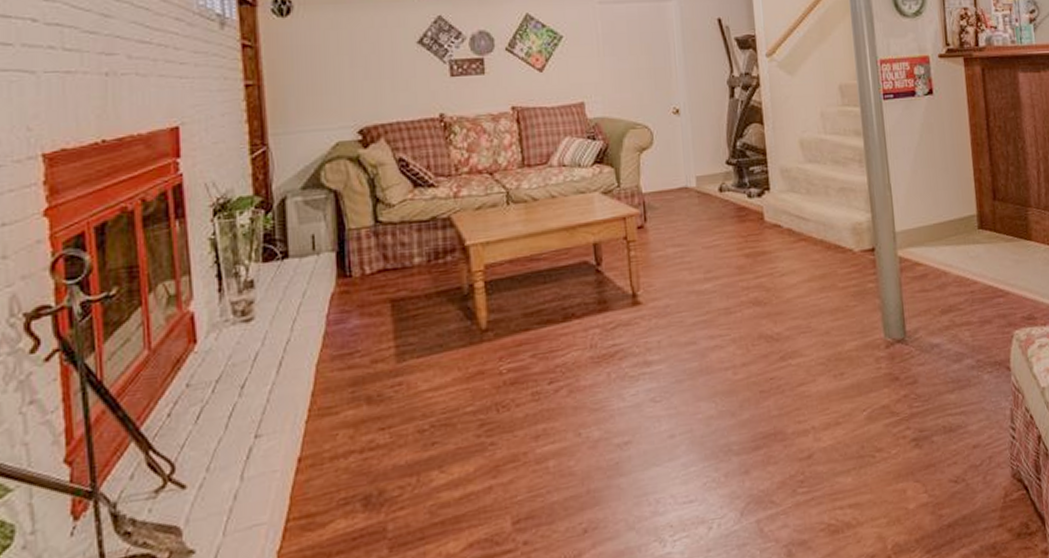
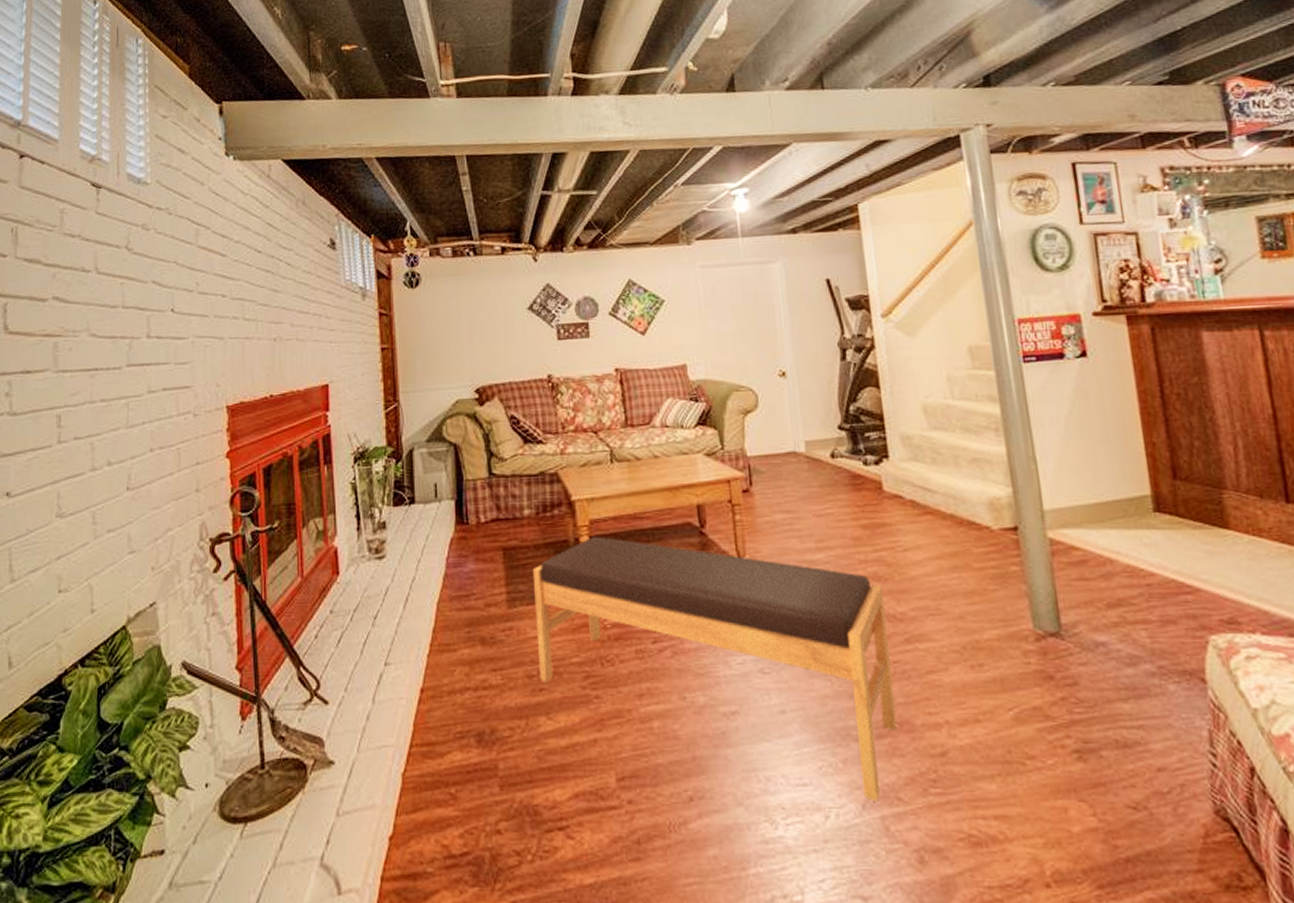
bench: none [423,280,772,508] -> present [532,536,898,801]

